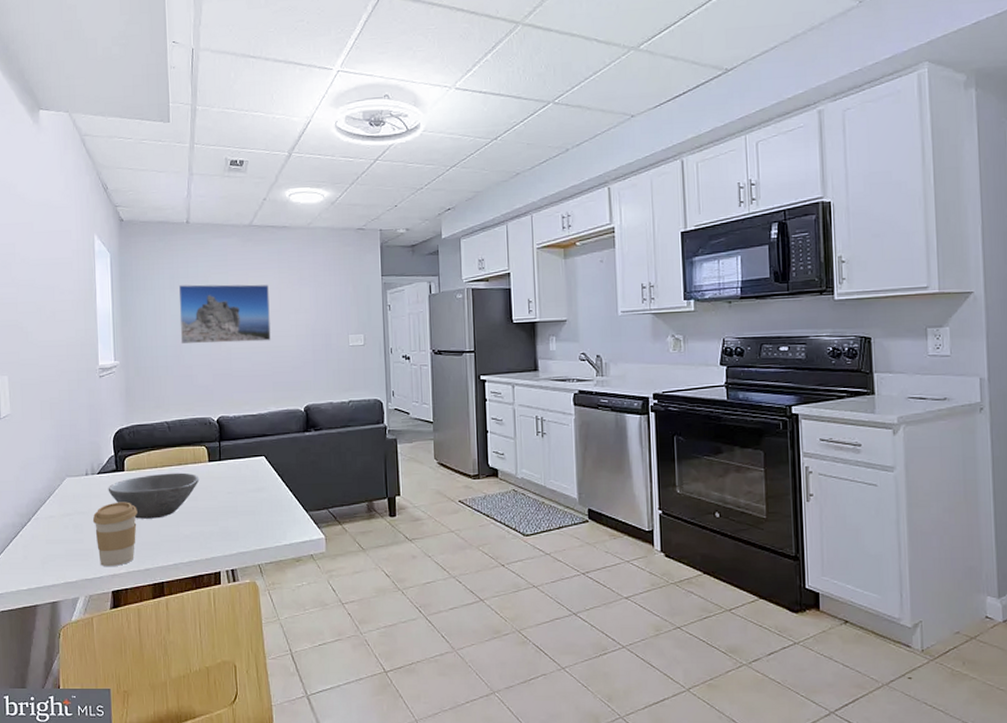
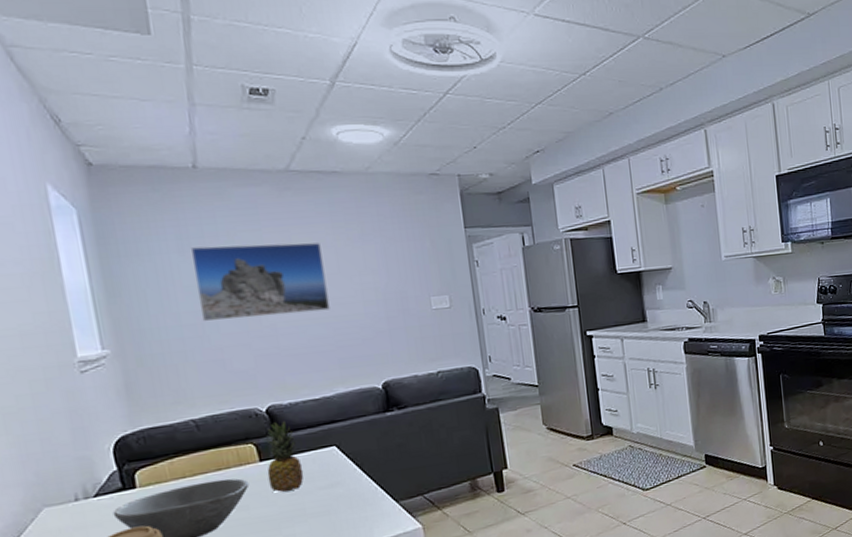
fruit: none [213,431,239,489] -> present [266,421,304,492]

